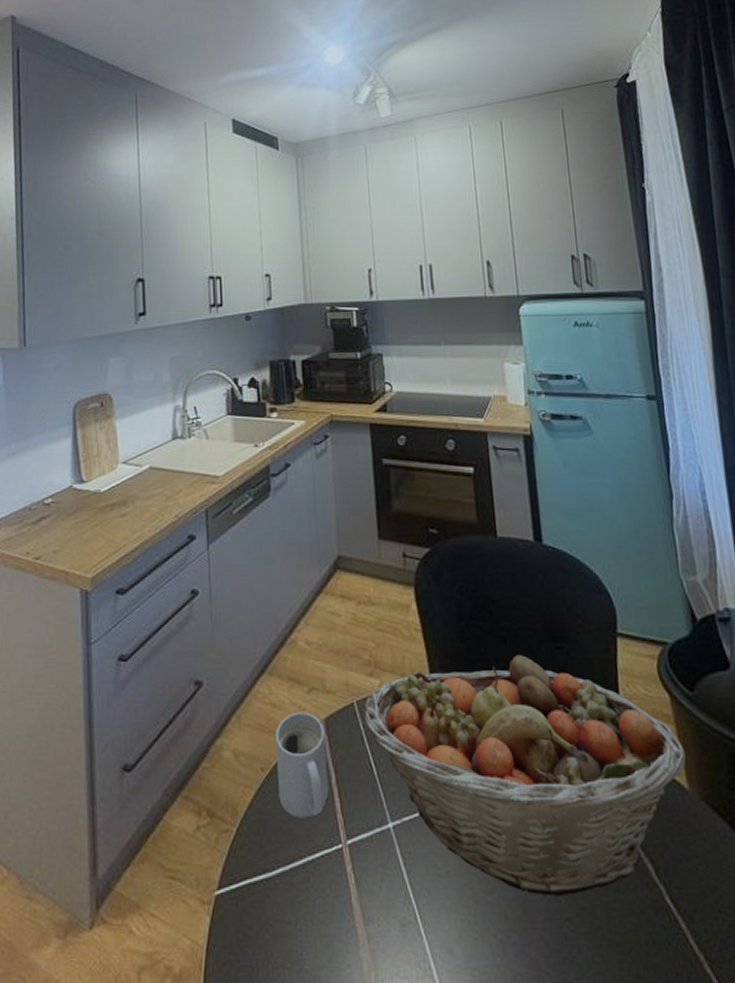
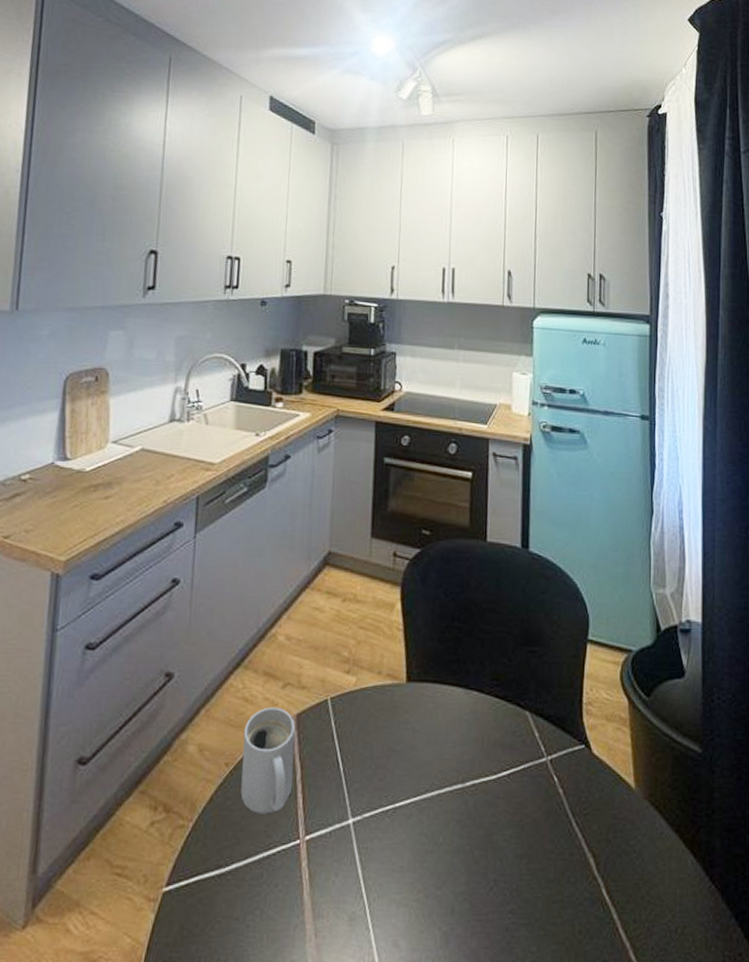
fruit basket: present [364,655,686,897] -> none [336,657,636,890]

